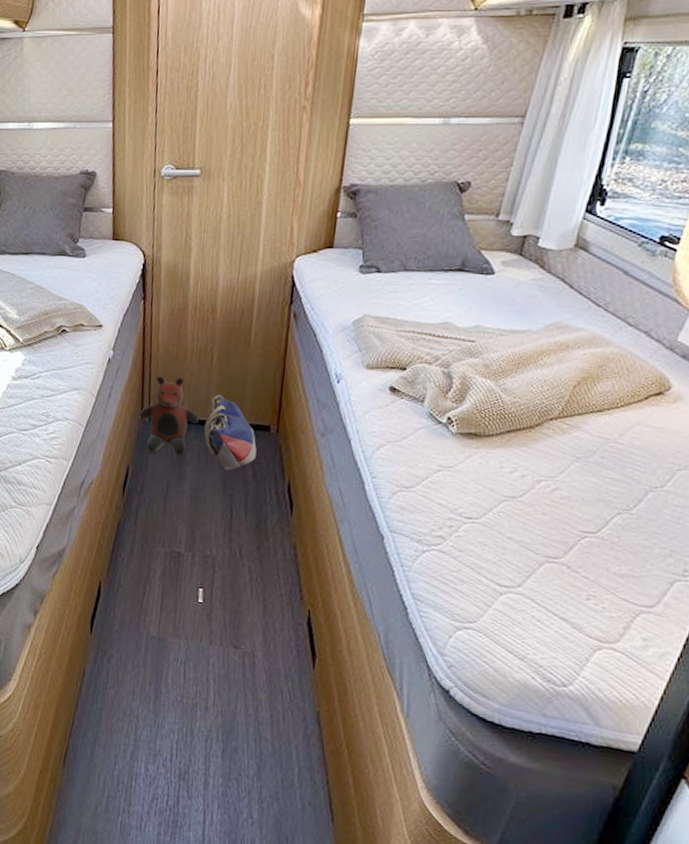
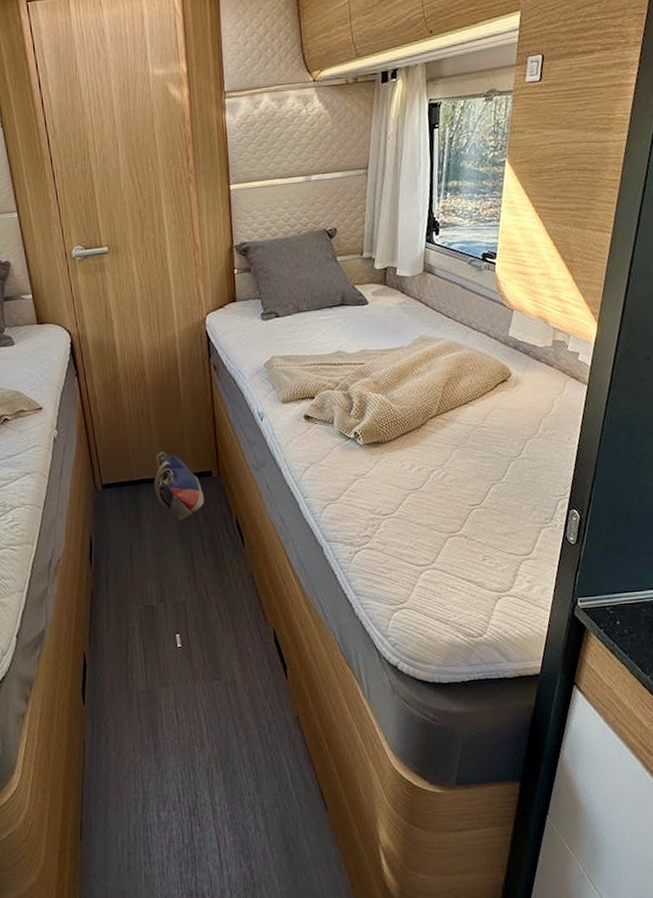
teddy bear: present [139,376,199,456] -> none [92,442,148,519]

